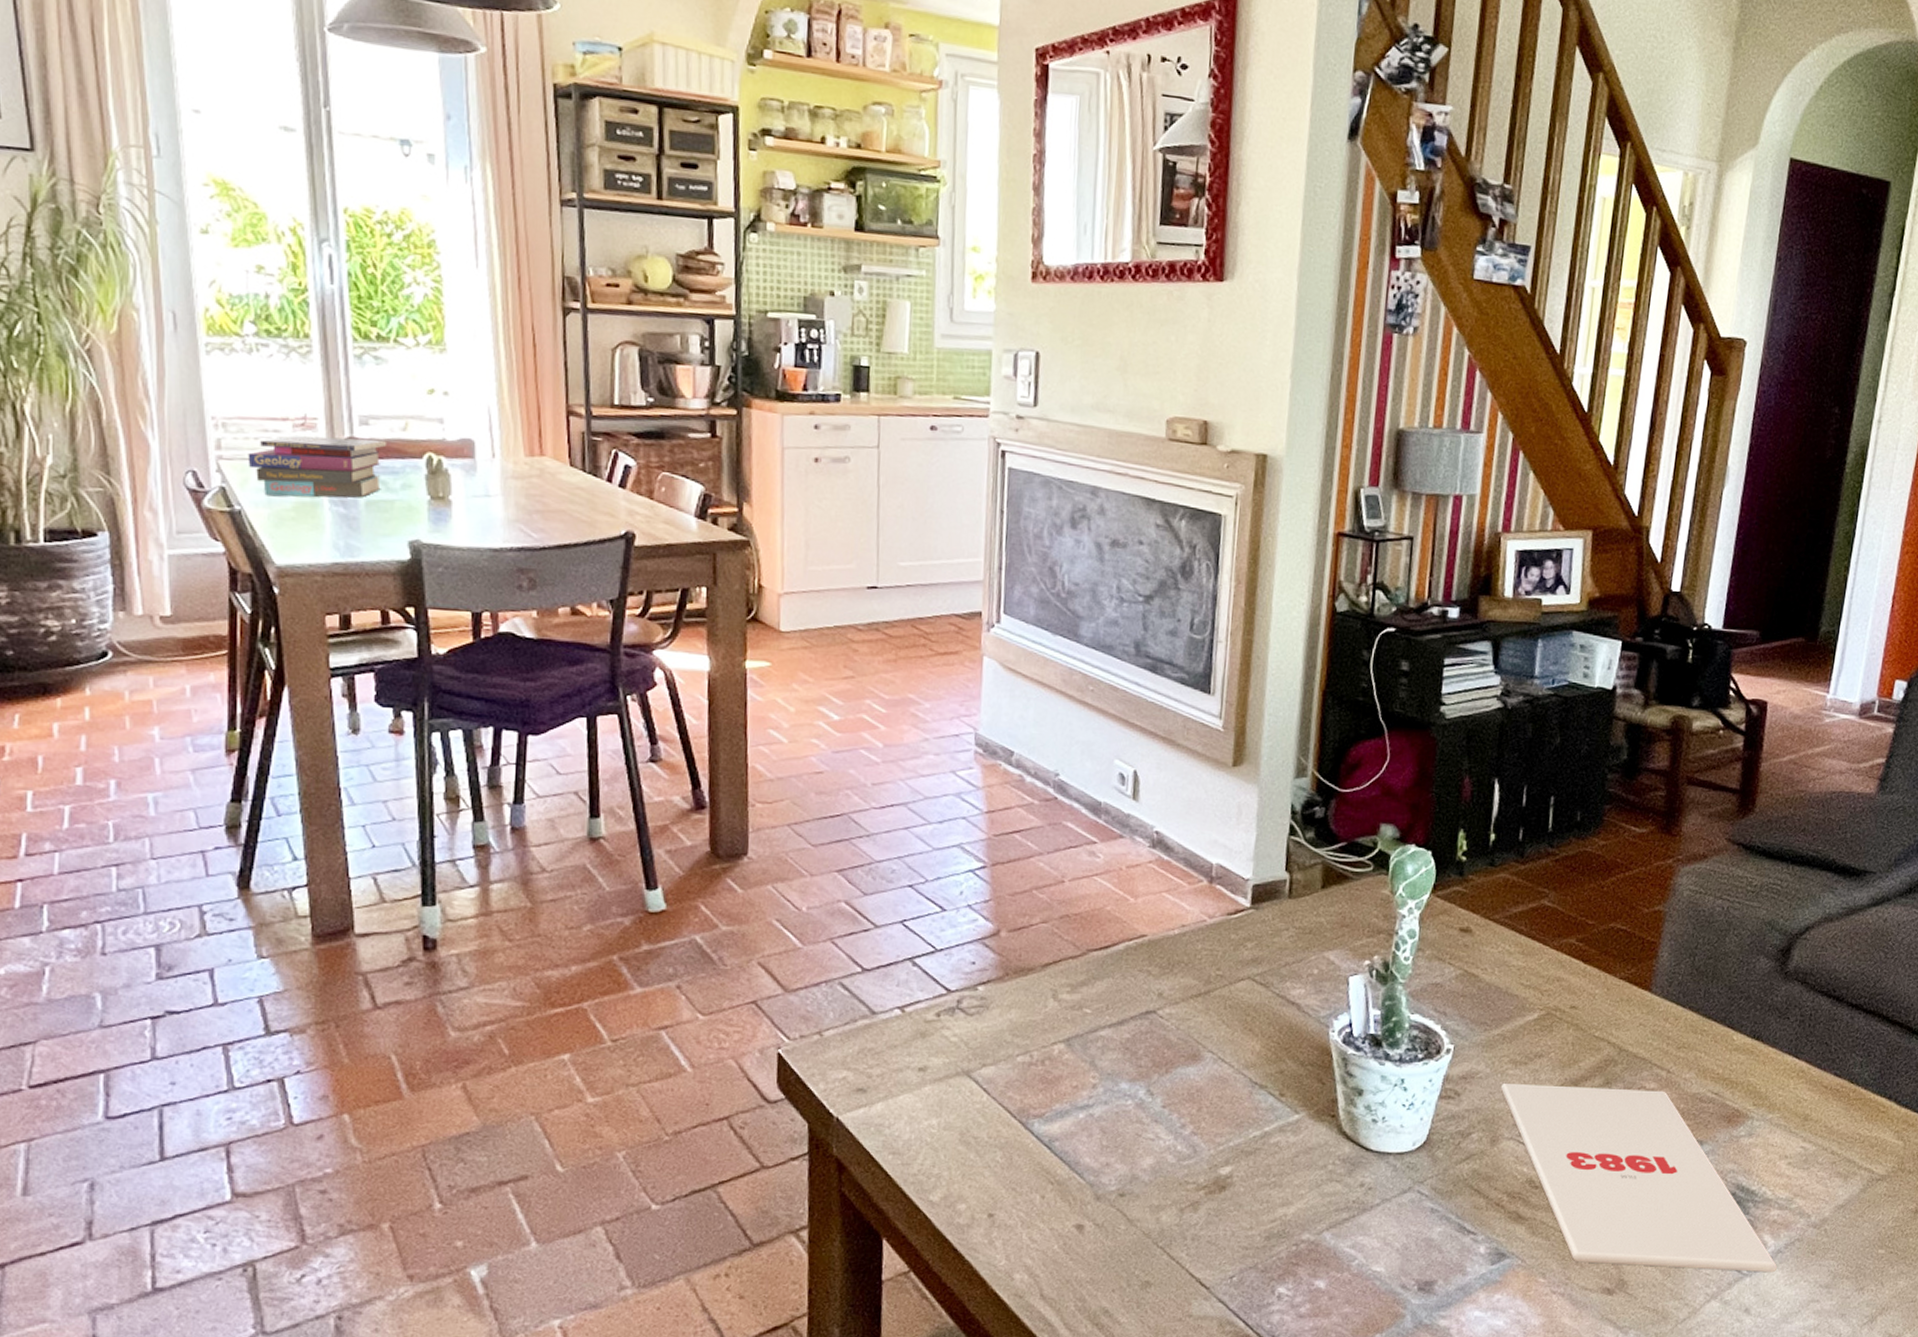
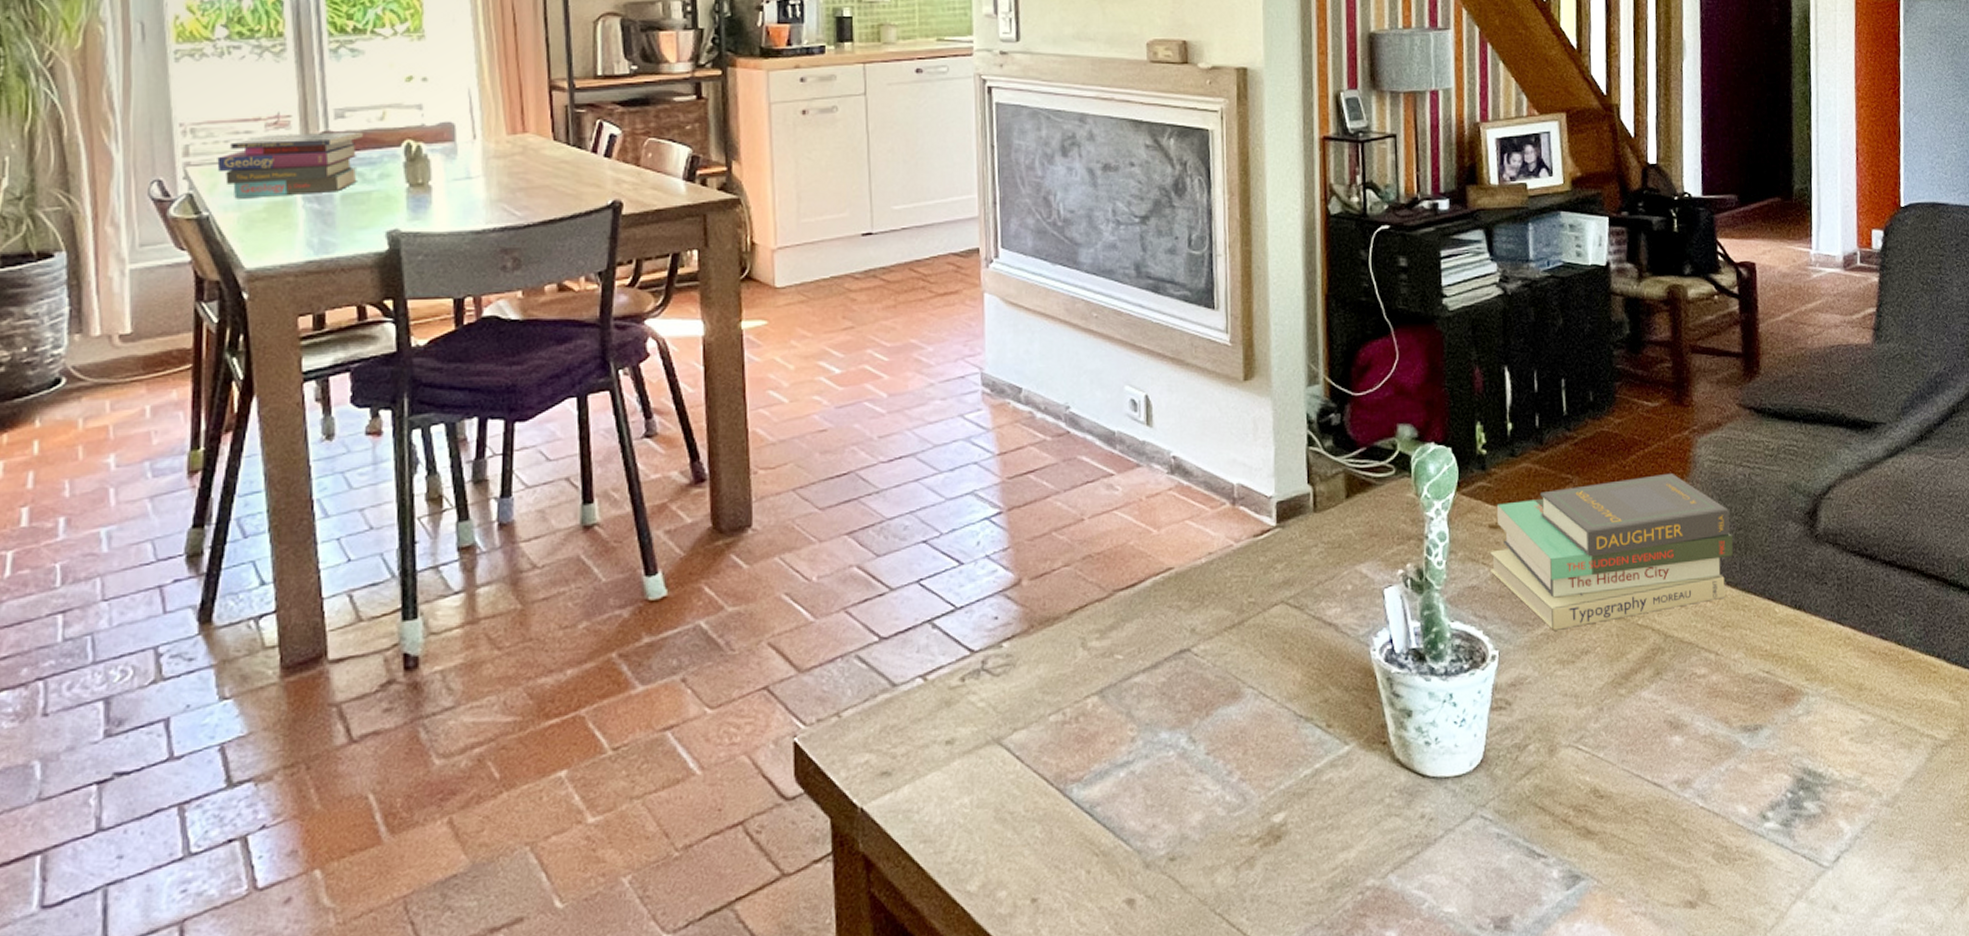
books: none [1455,897,1702,1033] -> present [1489,472,1733,631]
magazine: present [1500,1082,1777,1273] -> none [1551,675,1857,876]

